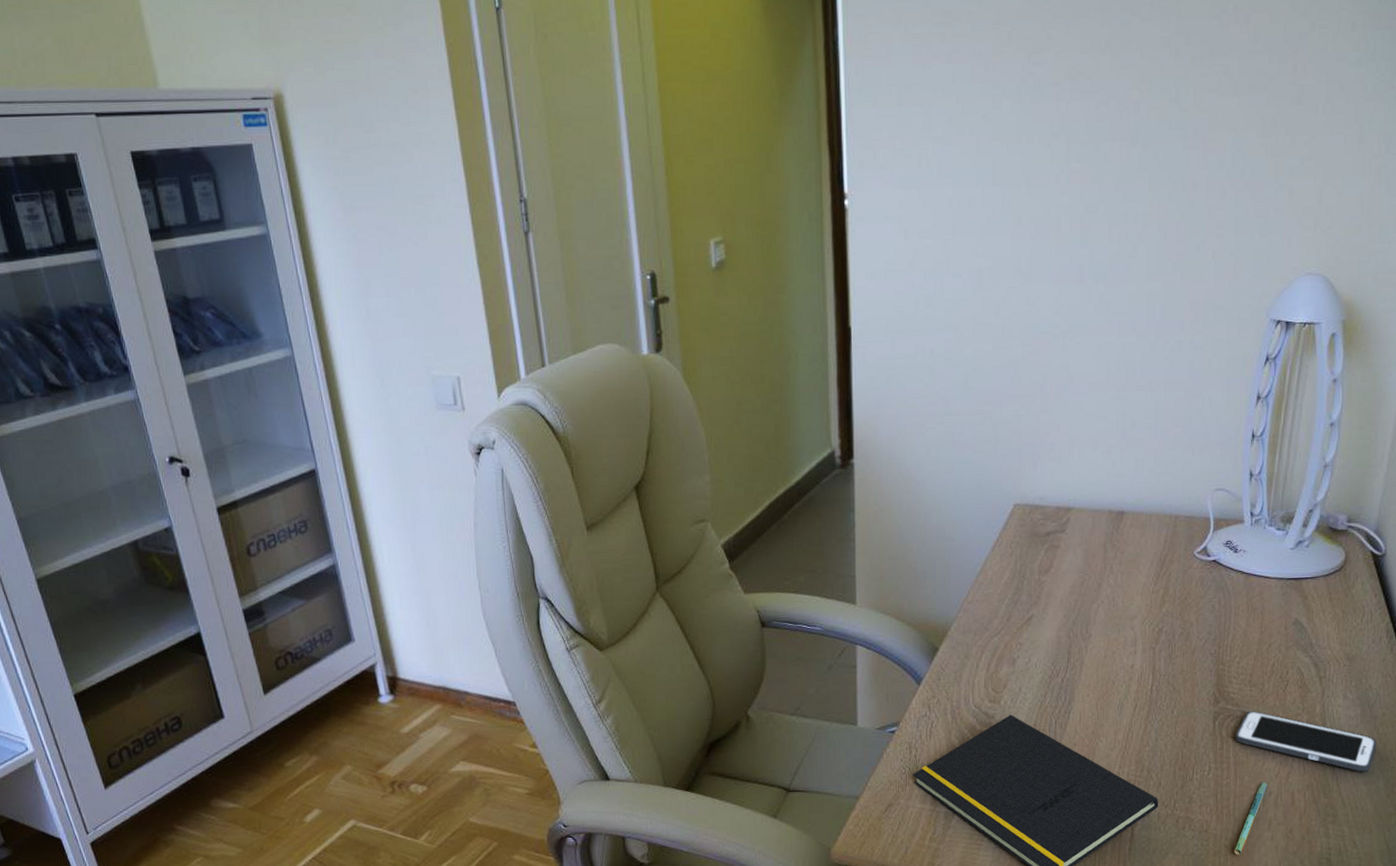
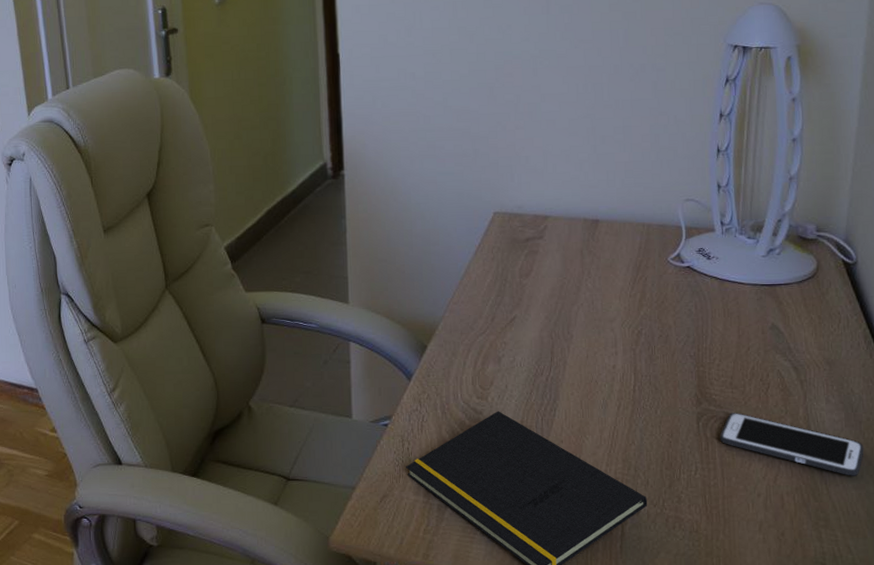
pen: present [1234,782,1267,856] -> none [726,484,755,557]

